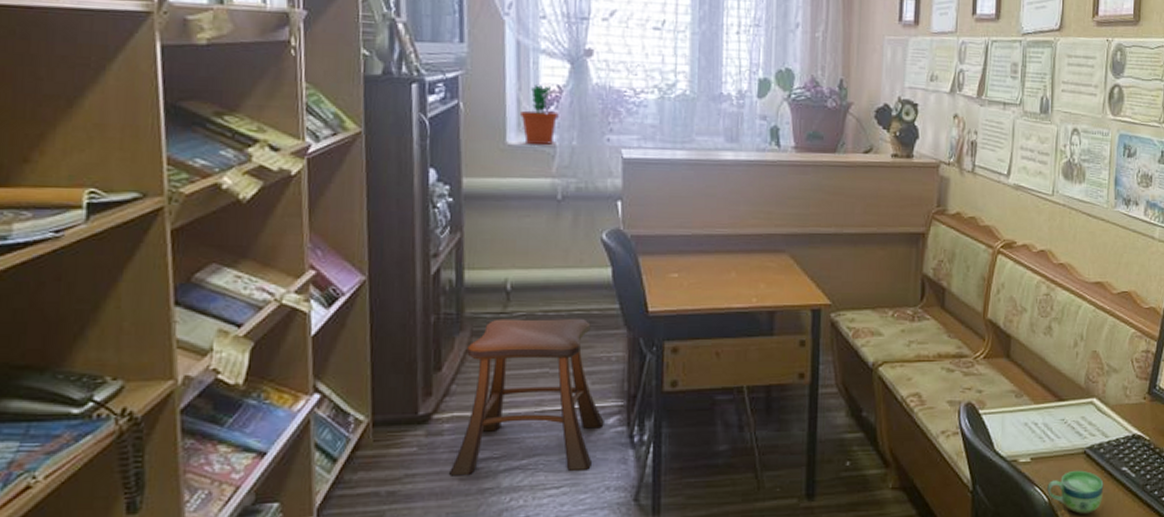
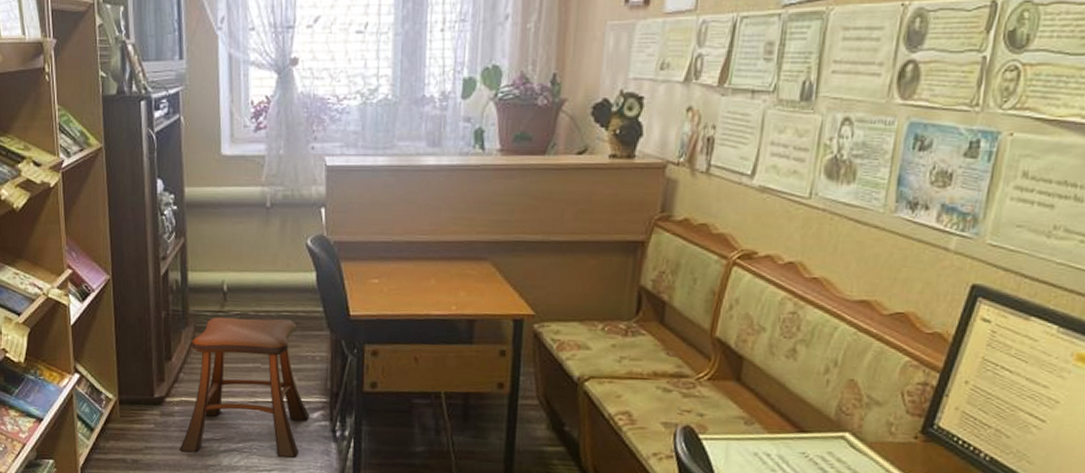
flower pot: present [519,85,559,145] -> none [232,97,267,154]

